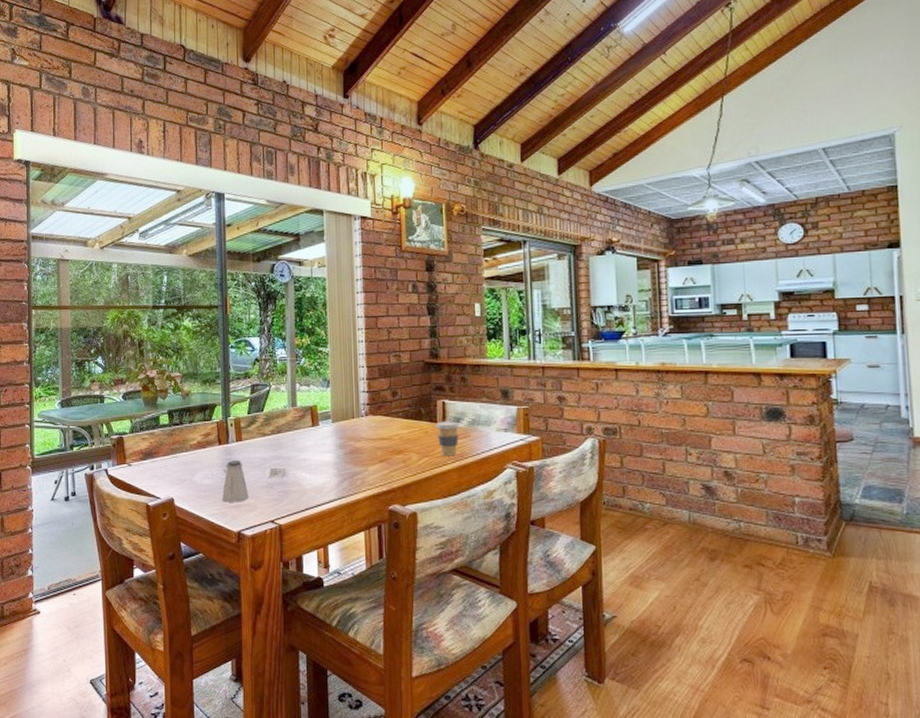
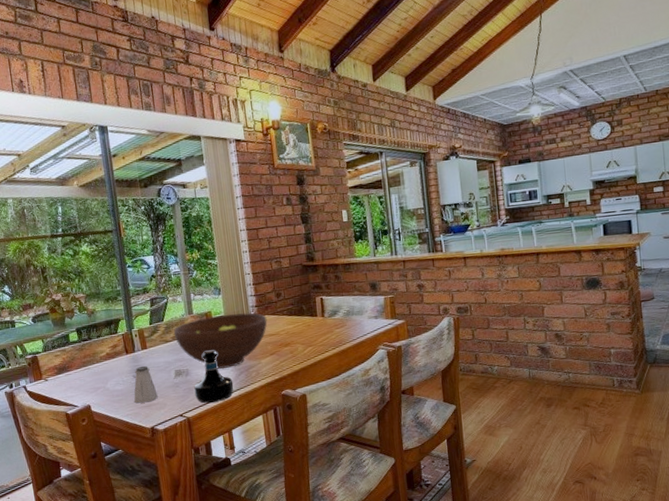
fruit bowl: none [273,410,379,473] -> present [173,313,267,369]
tequila bottle: none [290,450,335,510] -> present [194,350,234,403]
coffee cup: present [436,421,461,456] -> none [317,314,338,344]

